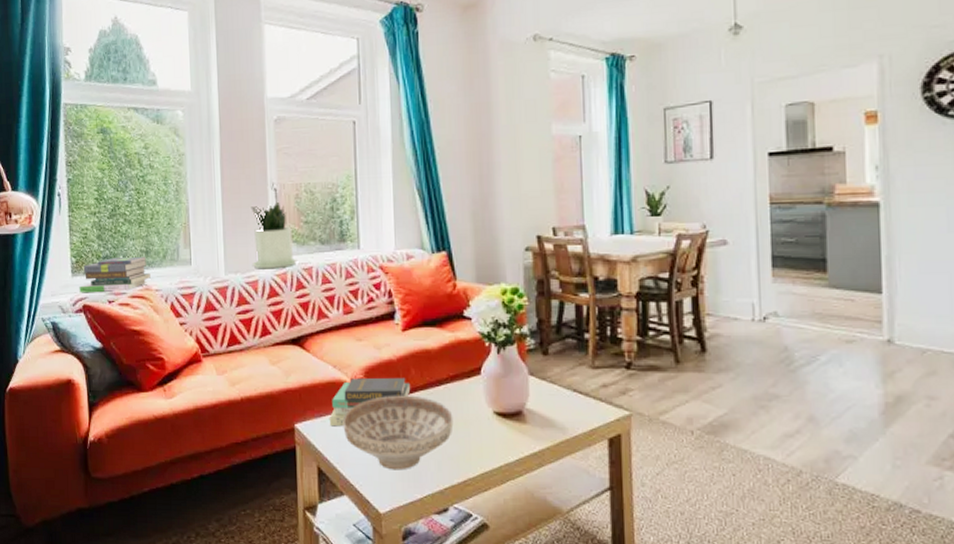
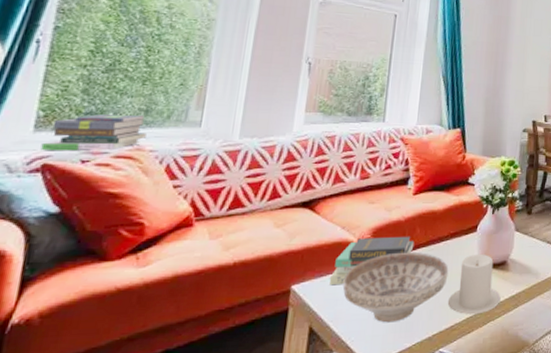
planter: present [252,201,297,269] -> none [273,74,321,136]
candle: none [456,400,520,471] -> present [447,254,501,315]

